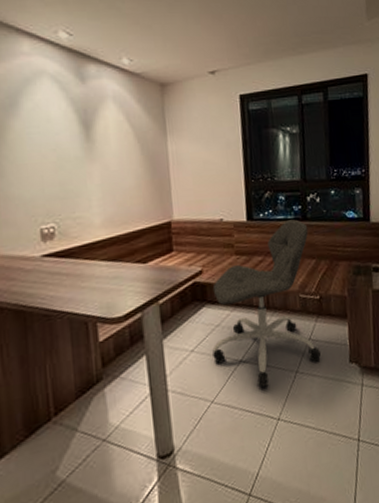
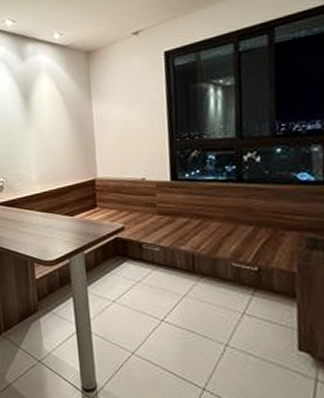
office chair: present [212,219,322,388] -> none [133,180,259,352]

